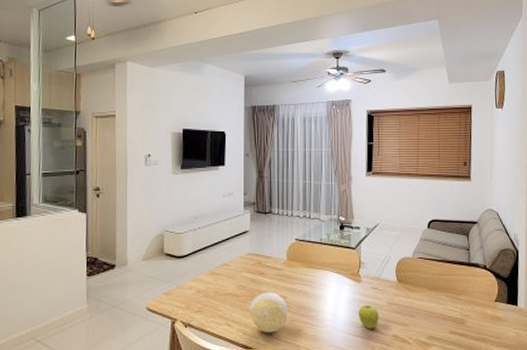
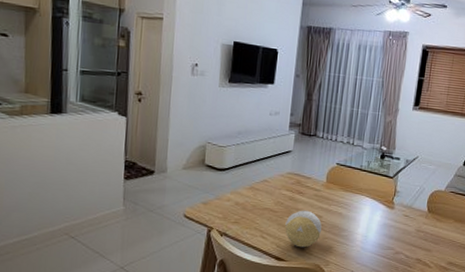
fruit: present [359,304,379,329] -> none [387,229,407,252]

